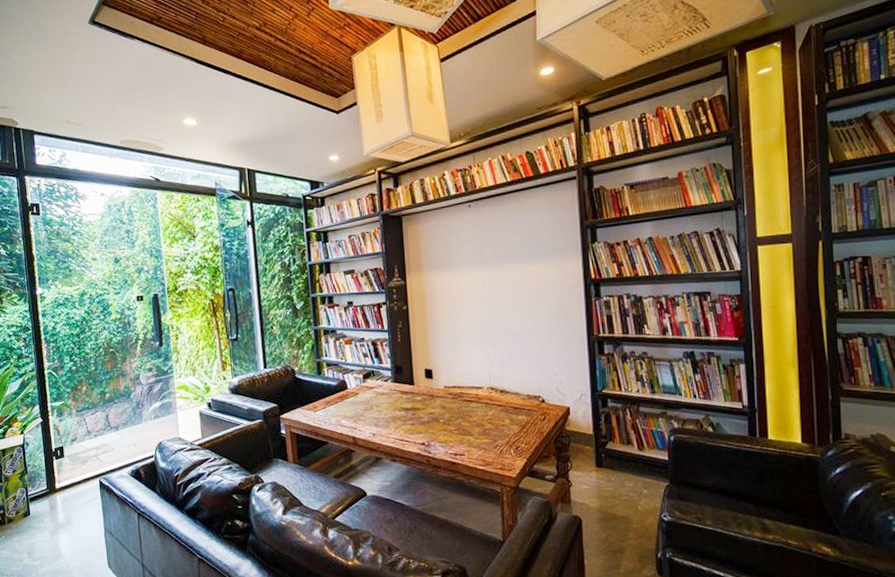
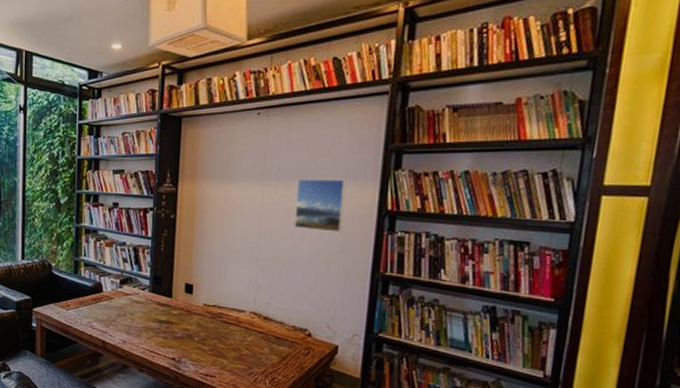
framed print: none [511,256,556,305] -> present [294,178,347,233]

